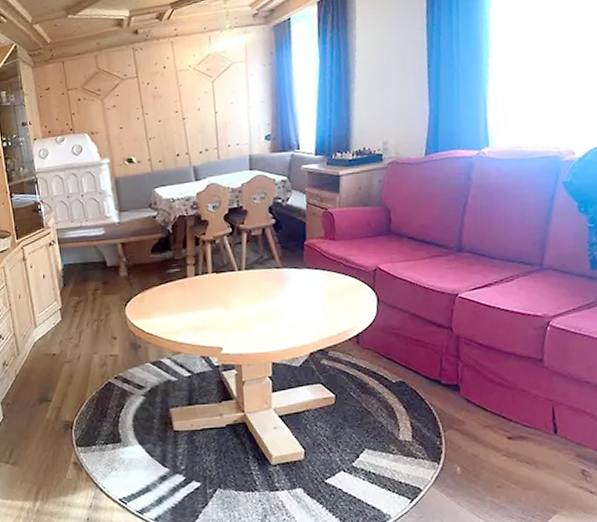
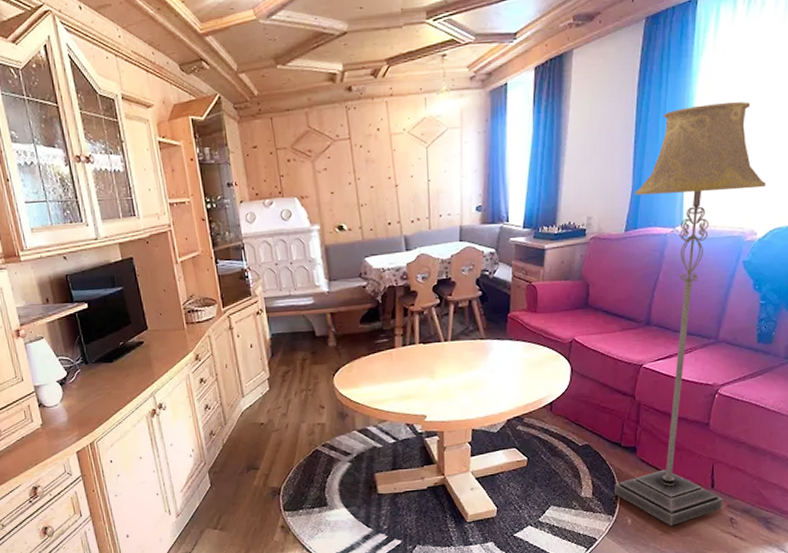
floor lamp: none [432,21,581,477] -> present [615,101,767,526]

